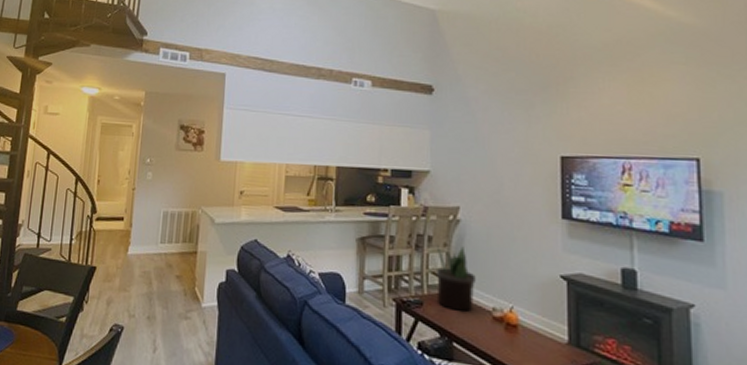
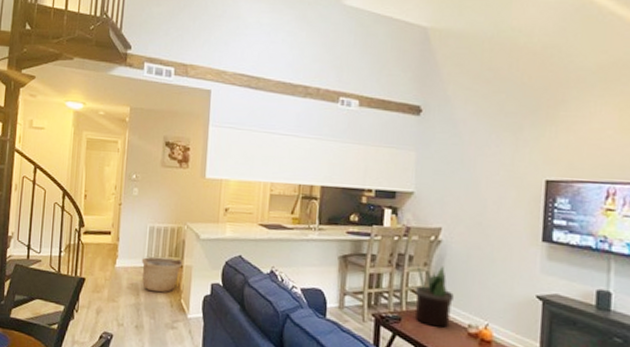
basket: none [154,242,197,281] -> present [141,256,183,293]

